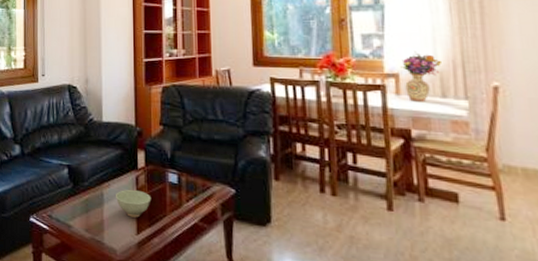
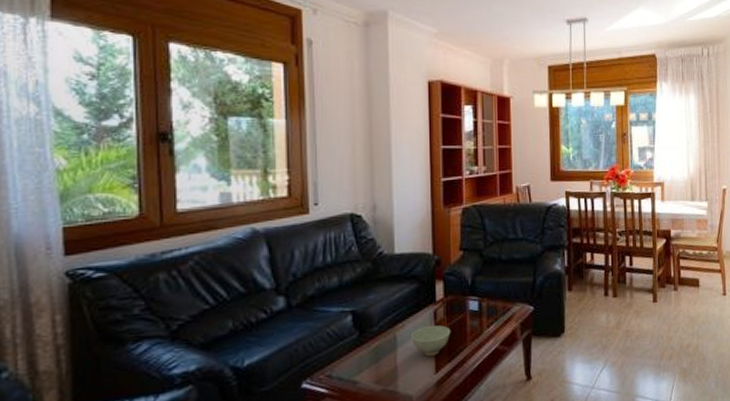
flower arrangement: present [400,51,443,102] -> none [665,162,693,206]

